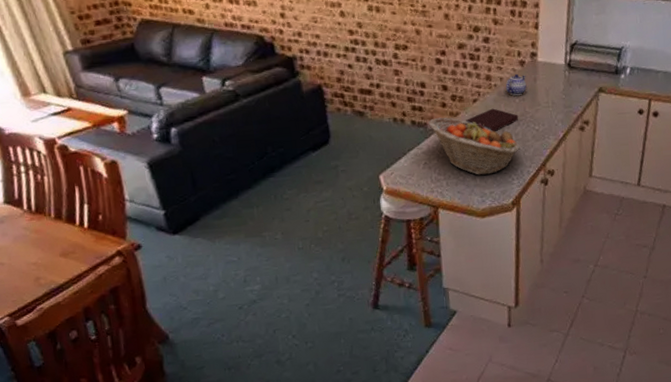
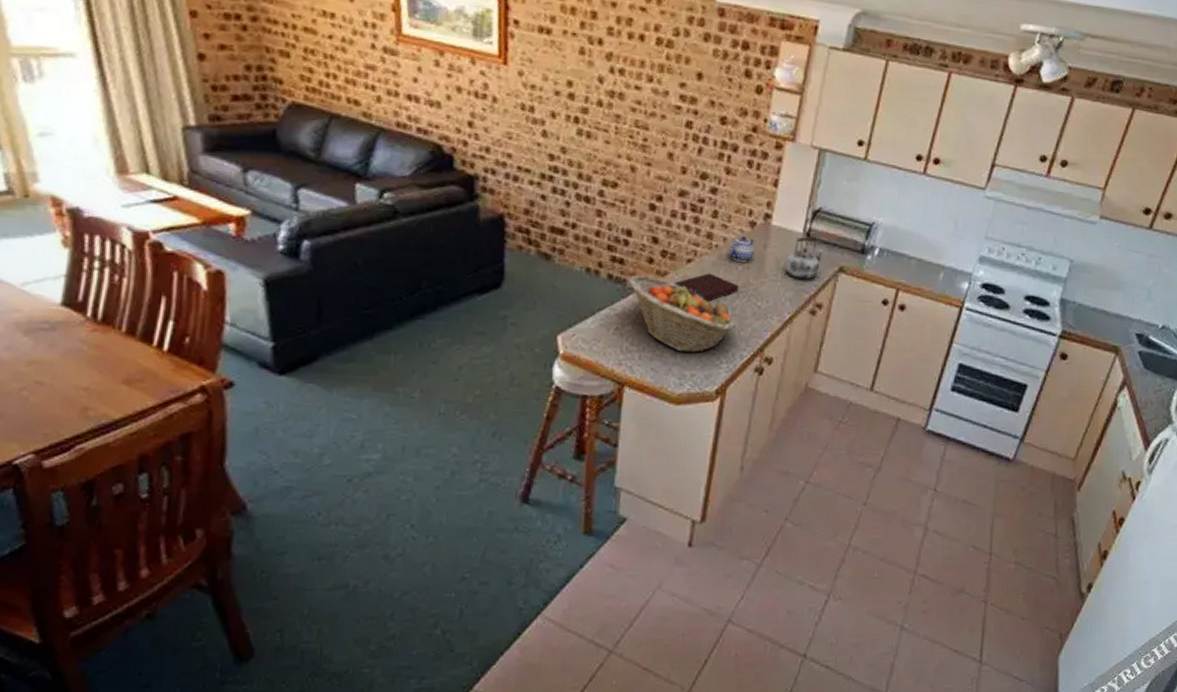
kettle: none [553,65,584,103] -> present [785,236,824,280]

